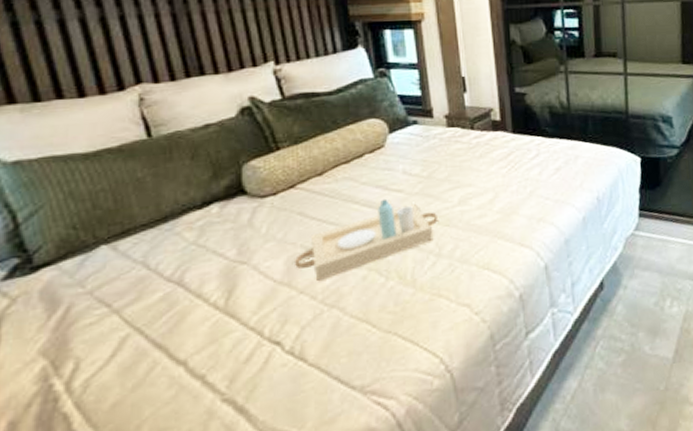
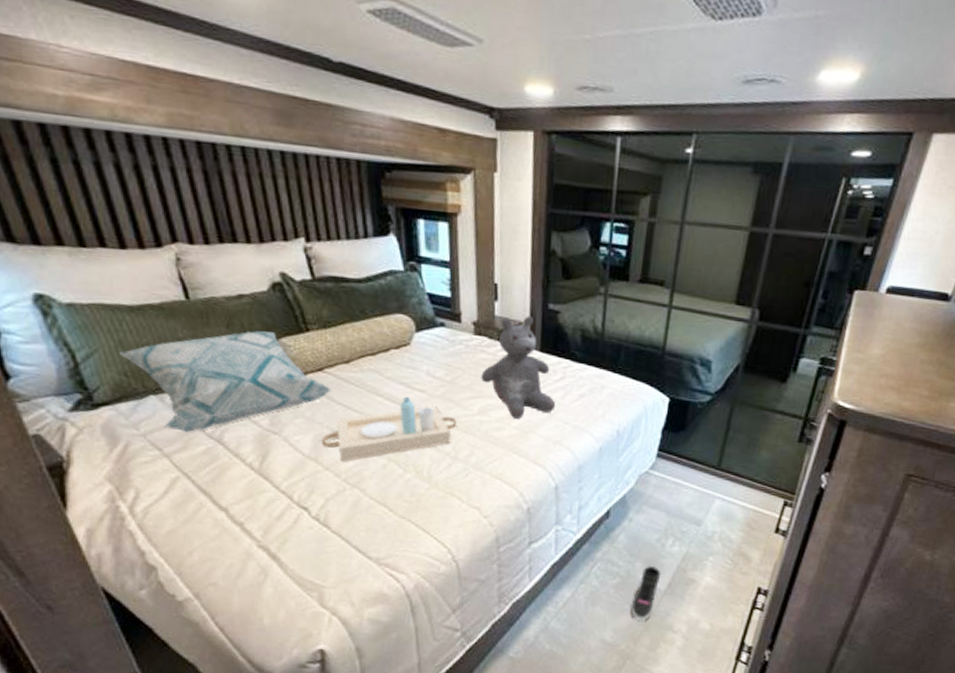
decorative pillow: none [68,156,305,280] -> present [119,331,332,432]
teddy bear: none [458,102,535,203] -> present [481,316,556,419]
sneaker: none [641,333,666,400] -> present [631,565,661,622]

